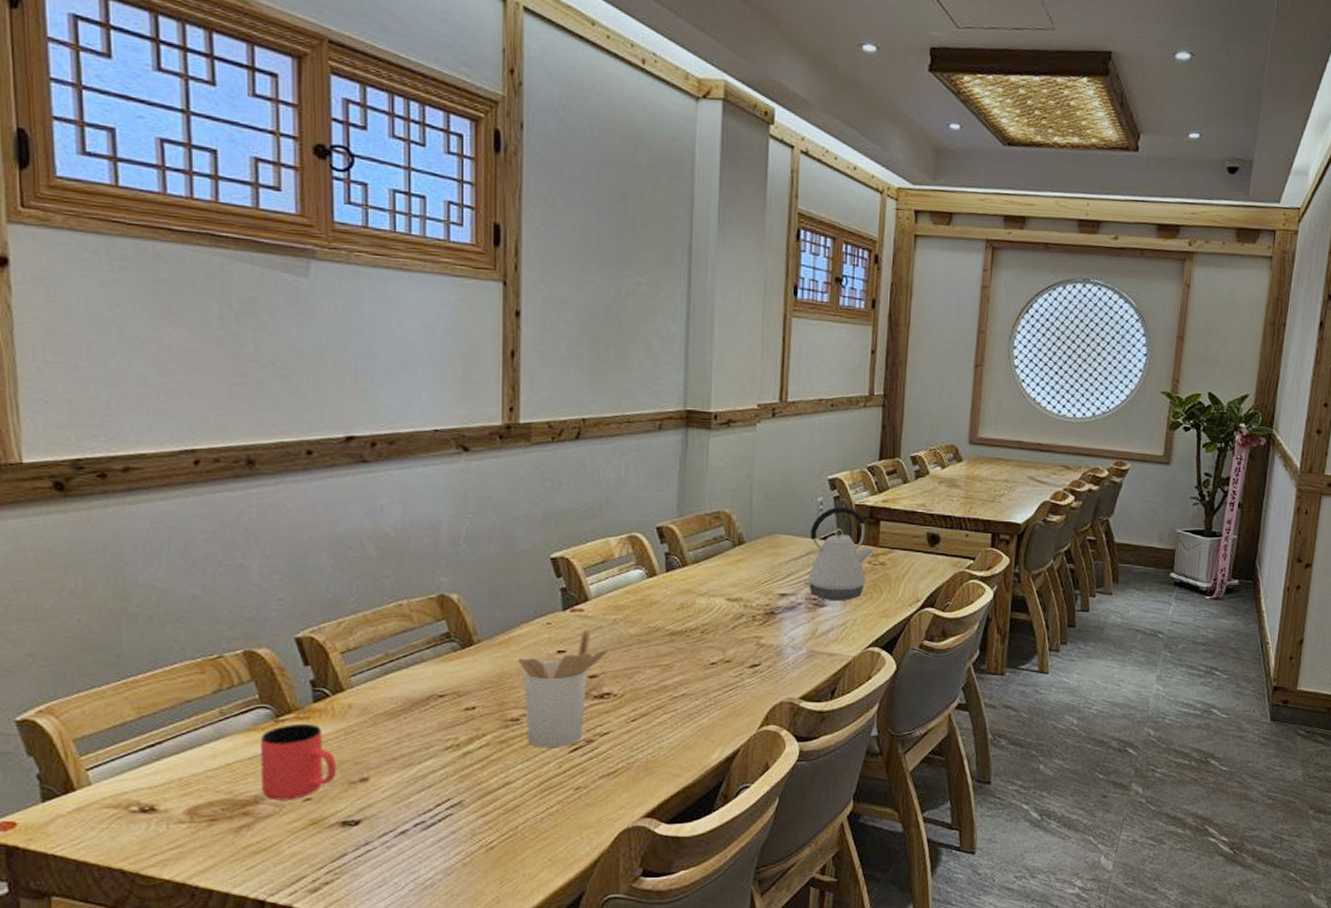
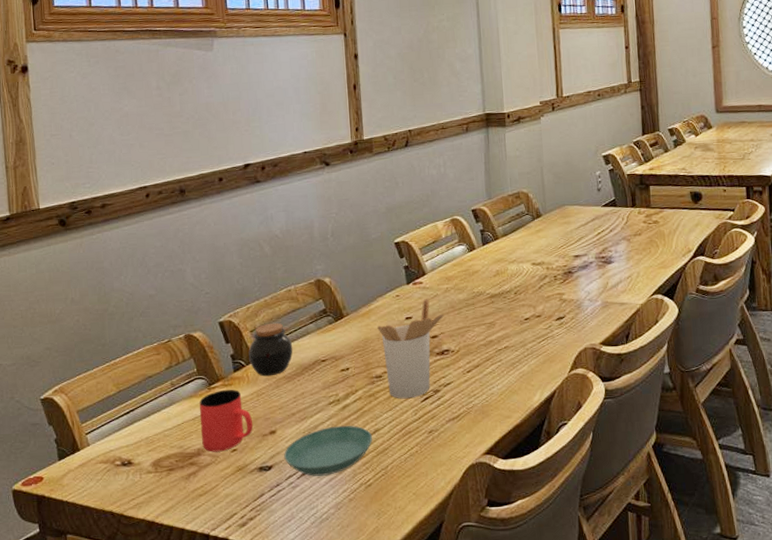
jar: none [336,644,400,711] -> present [248,322,293,377]
saucer: none [378,775,501,835] -> present [284,425,373,476]
kettle: present [802,506,874,601] -> none [591,177,648,258]

